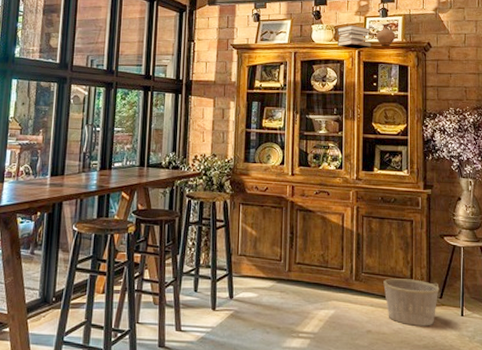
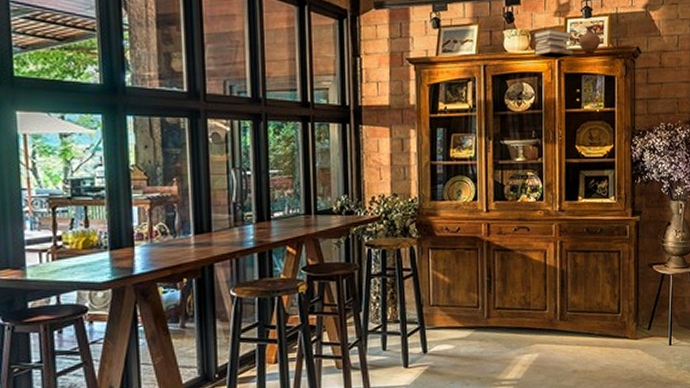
basket: present [383,278,440,326] -> none [590,313,648,361]

